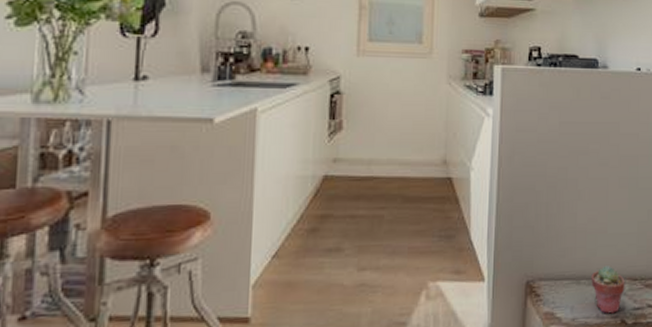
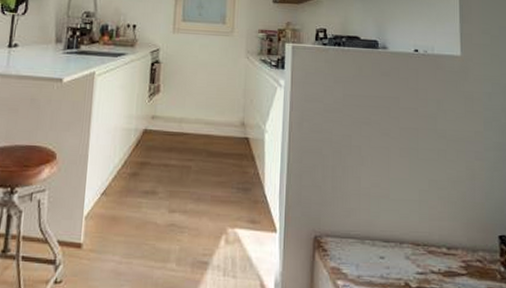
potted succulent: present [591,266,625,314] -> none [375,229,408,275]

